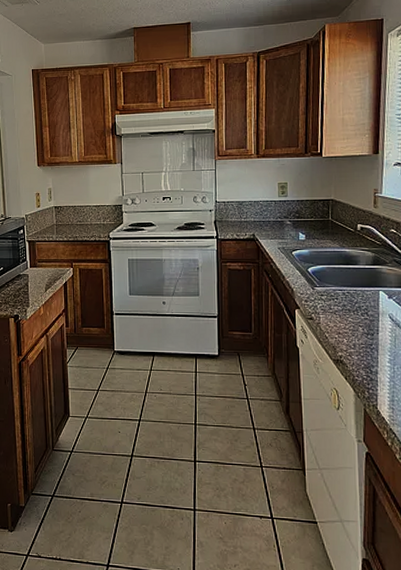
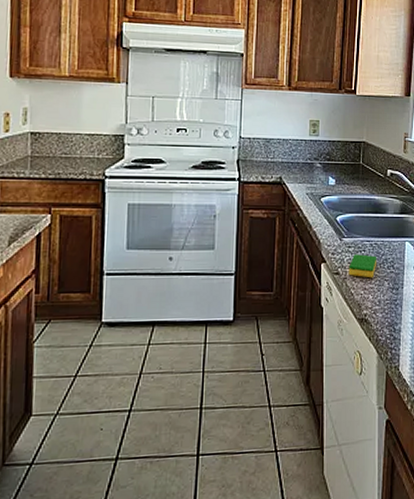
dish sponge: none [322,302,351,324] -> present [348,254,377,278]

